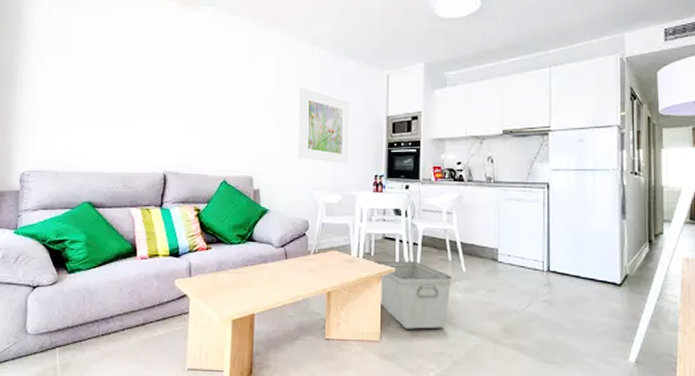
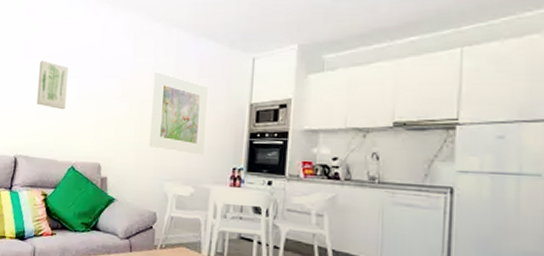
wall art: none [184,76,215,125] -> present [36,61,69,110]

